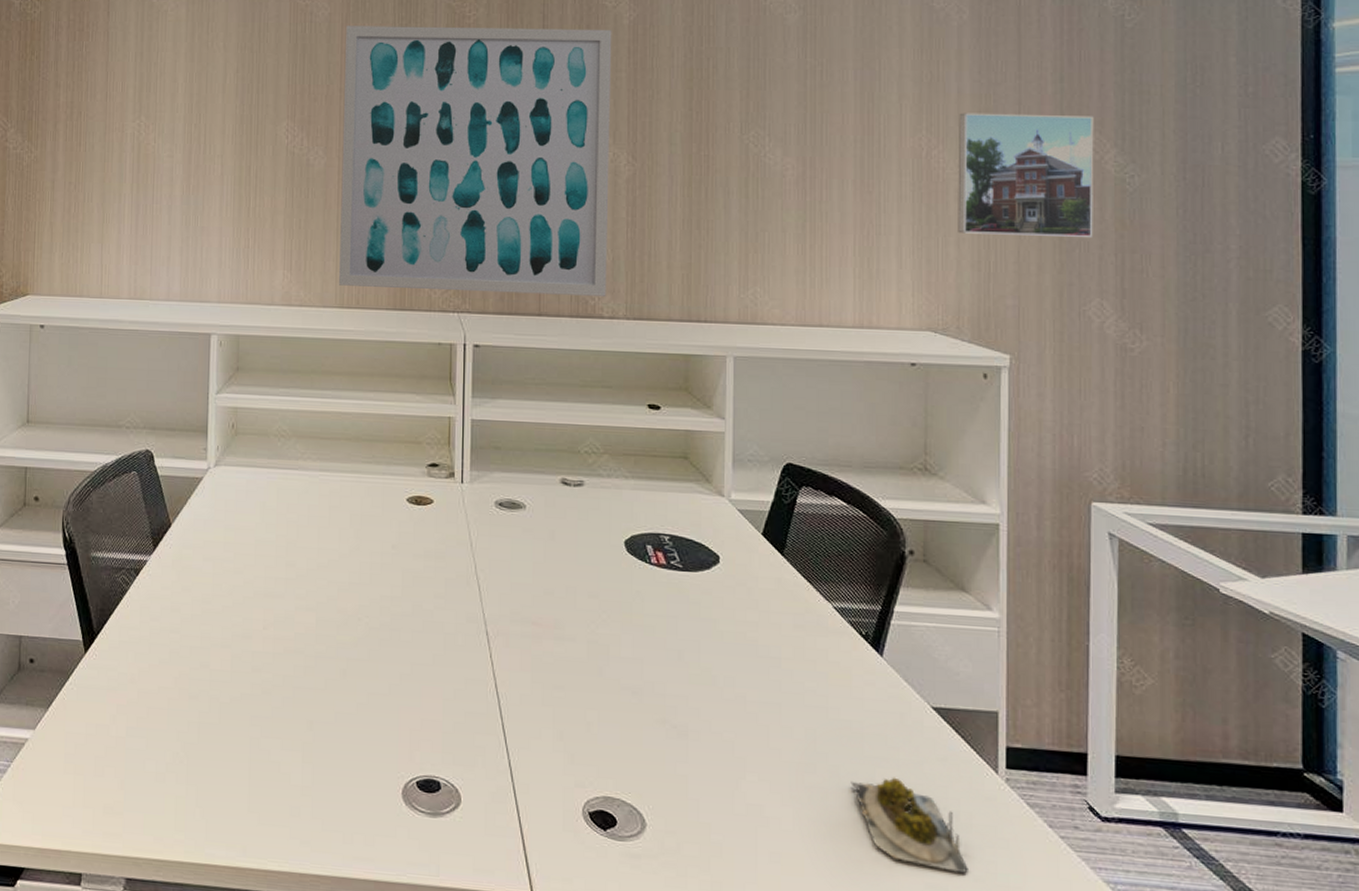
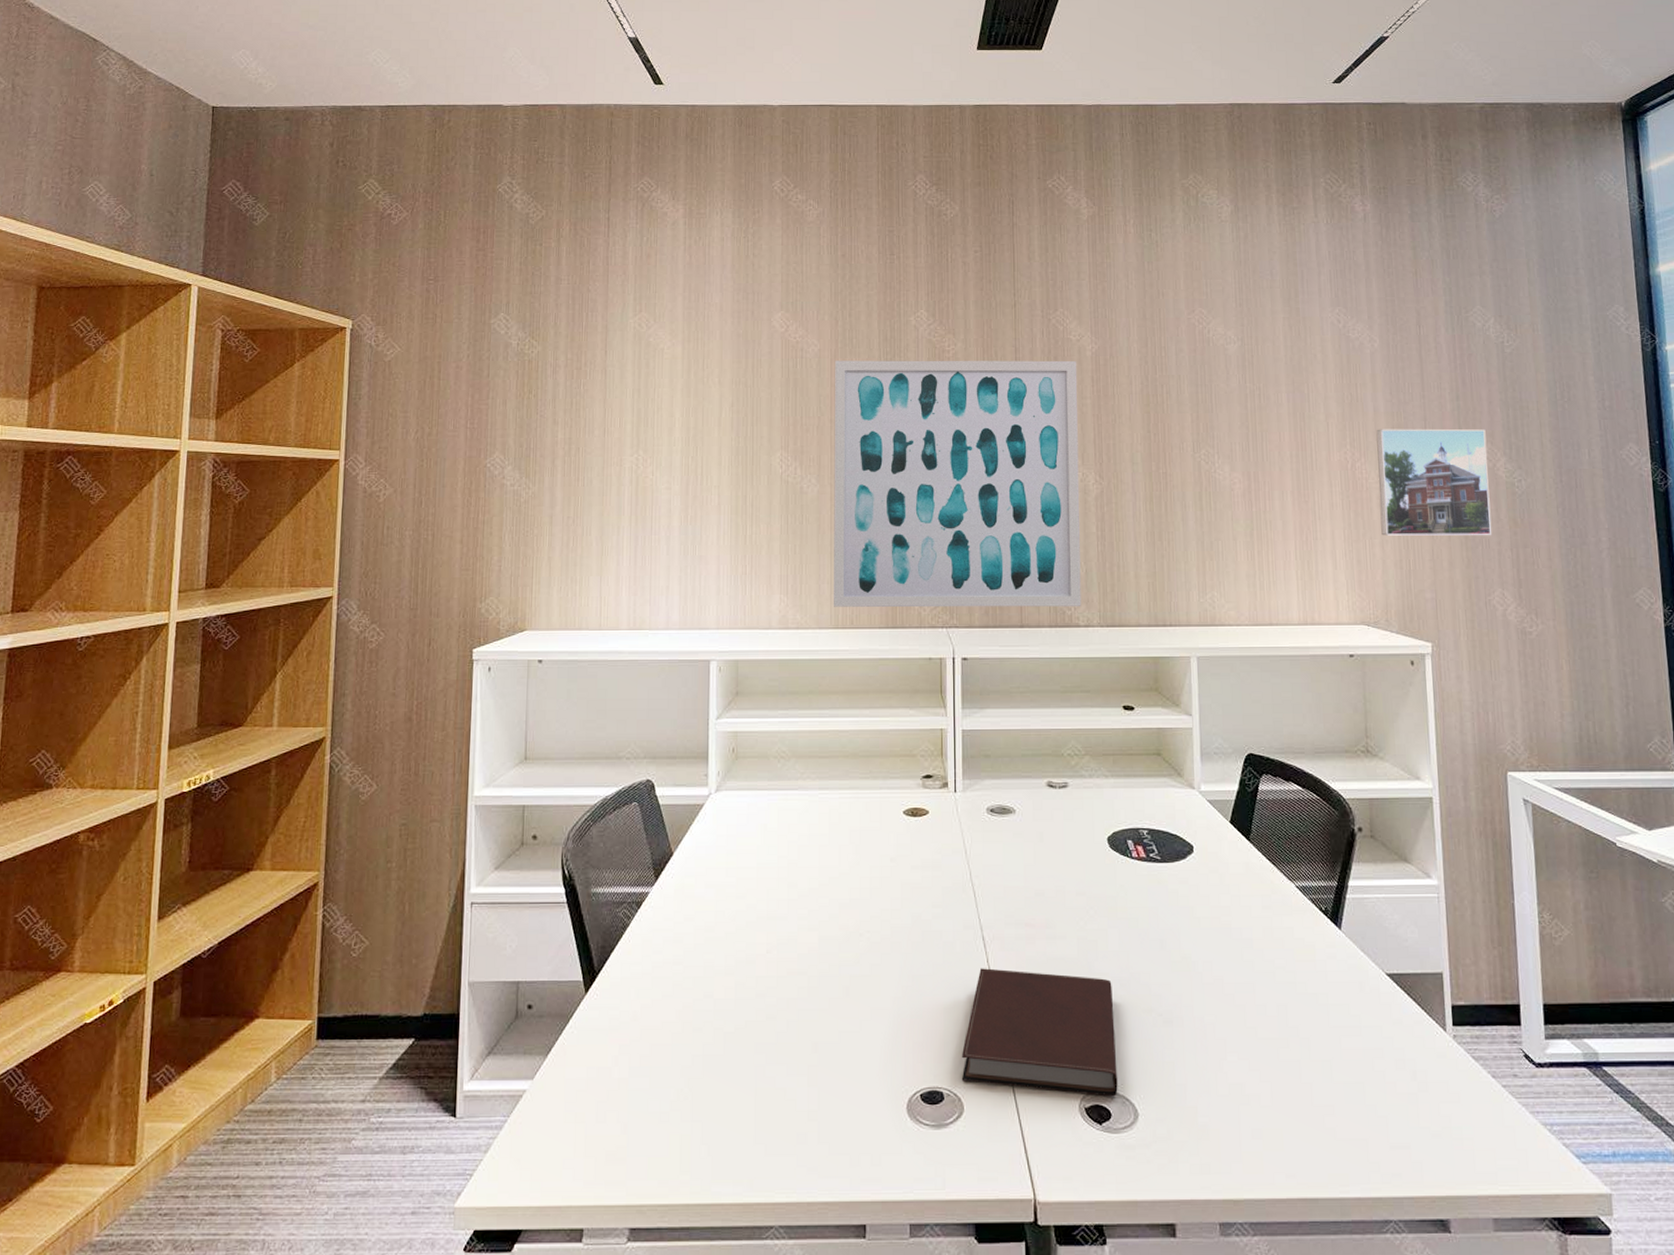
notebook: none [459,663,625,804] -> present [961,968,1118,1097]
succulent plant: present [850,777,968,873] -> none [1320,1044,1427,1131]

